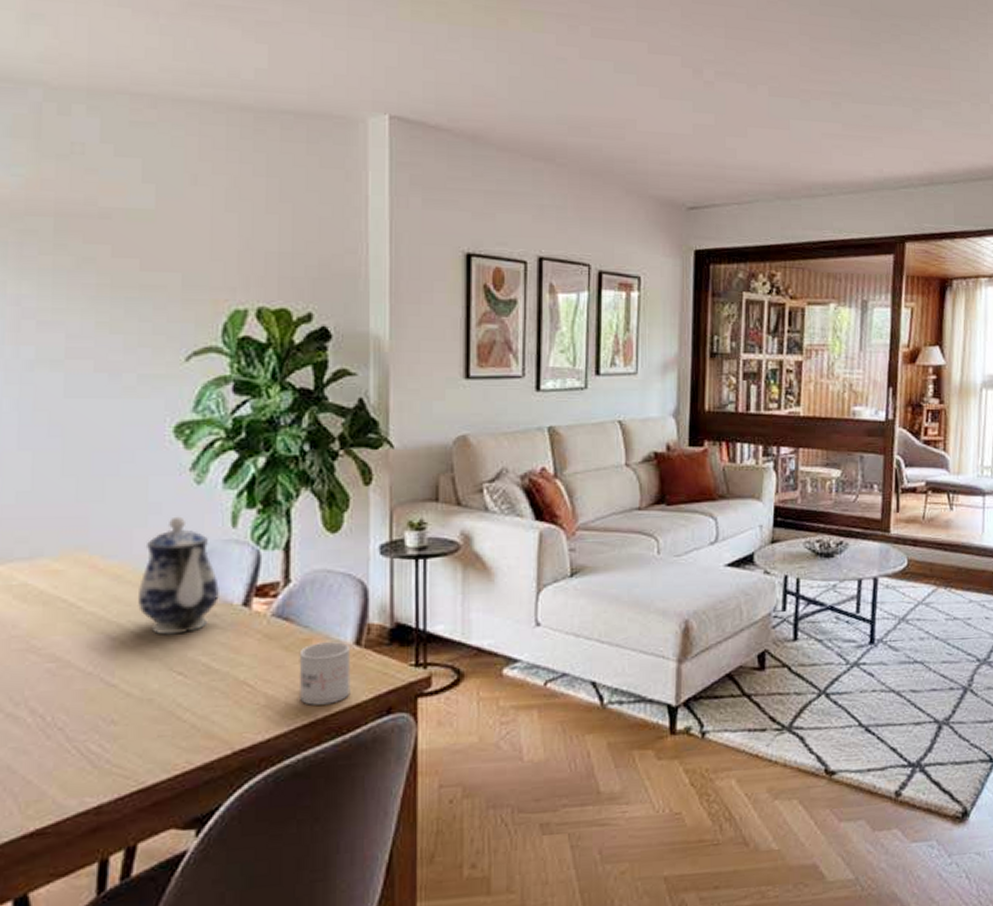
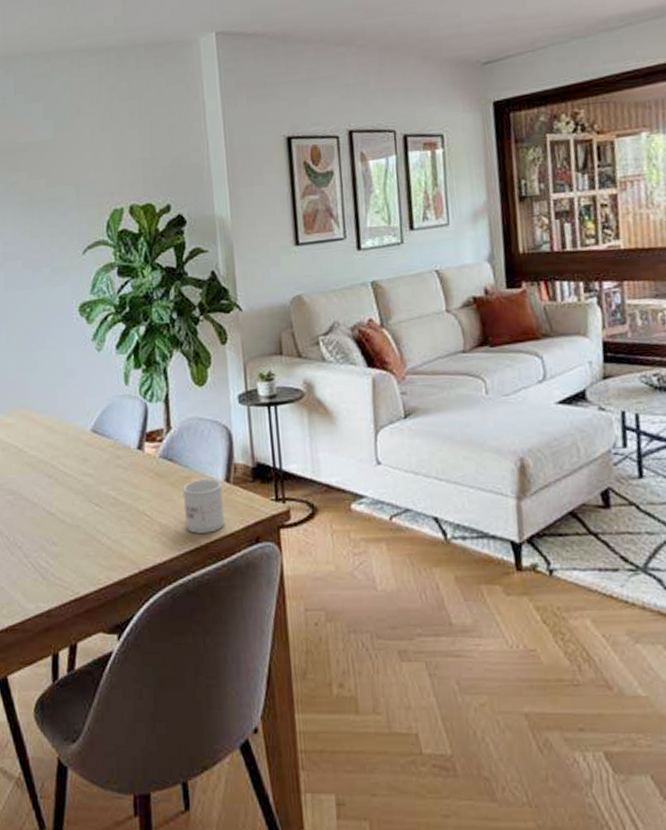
teapot: present [138,516,219,635] -> none [64,378,120,474]

